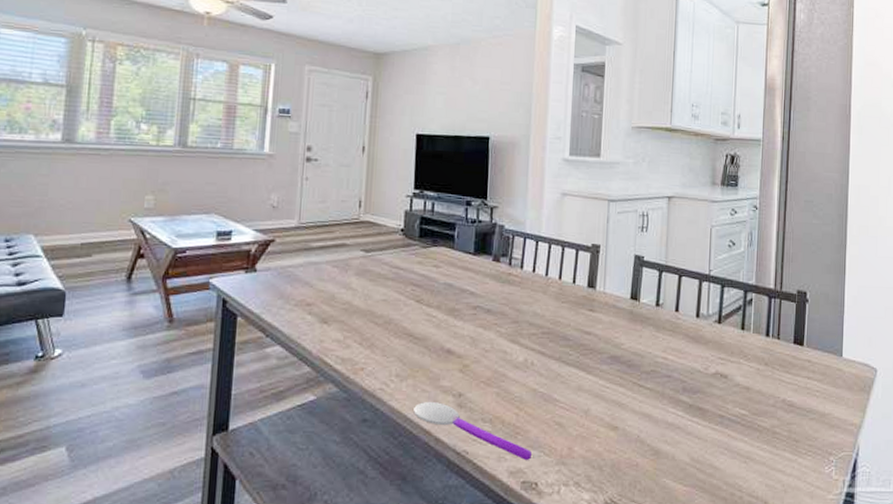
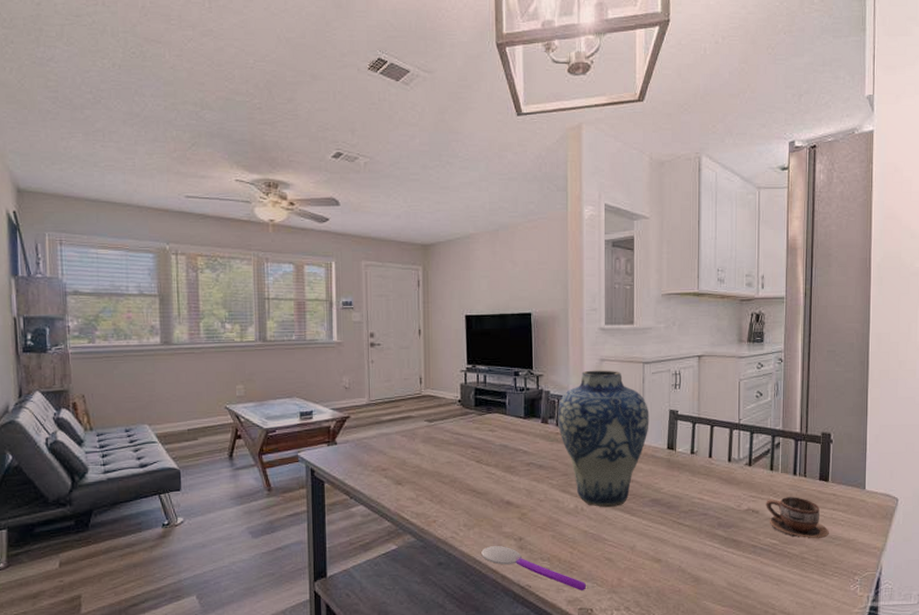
vase: none [510,205,613,363] -> present [557,370,649,508]
cup: none [735,361,803,411] -> present [766,497,829,539]

